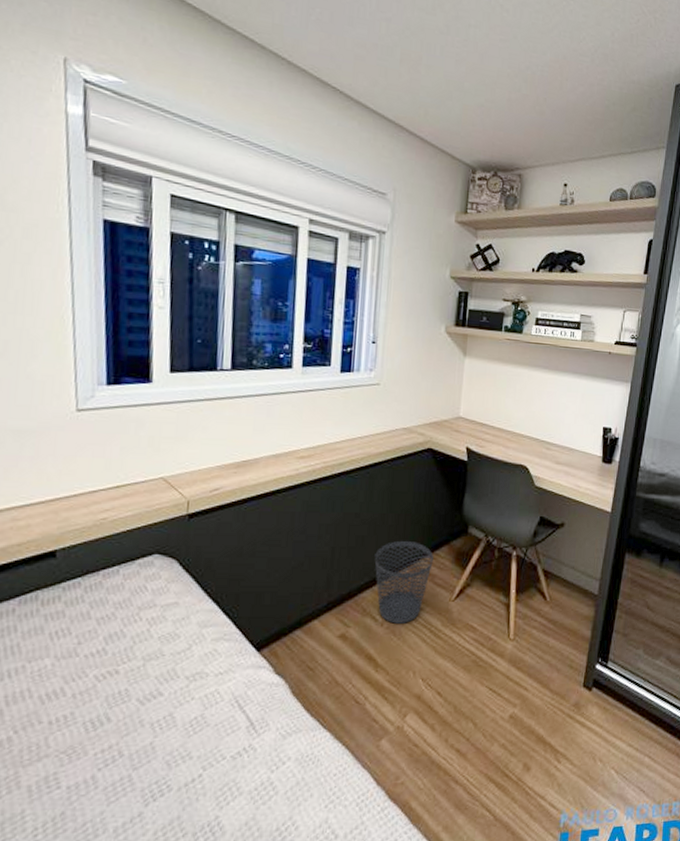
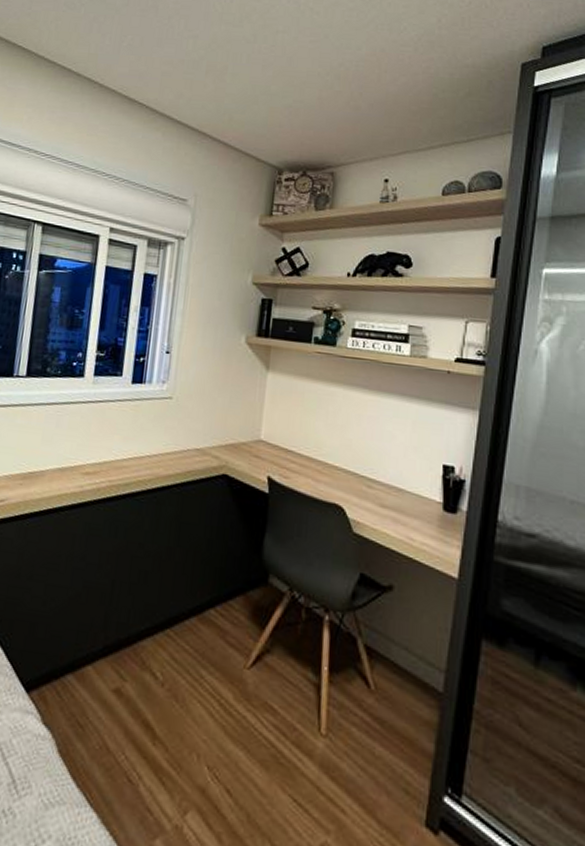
wastebasket: present [374,540,433,624] -> none [157,582,226,688]

